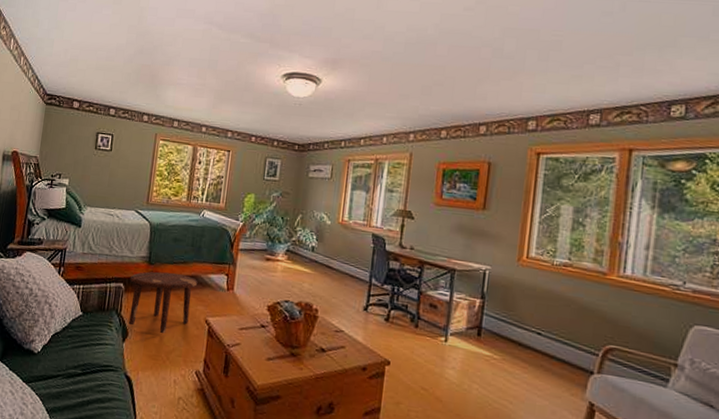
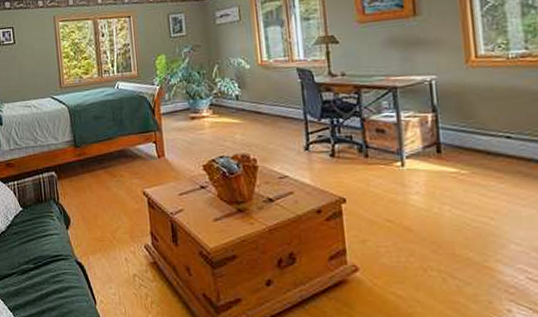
side table: present [128,271,198,334] -> none [59,151,128,214]

